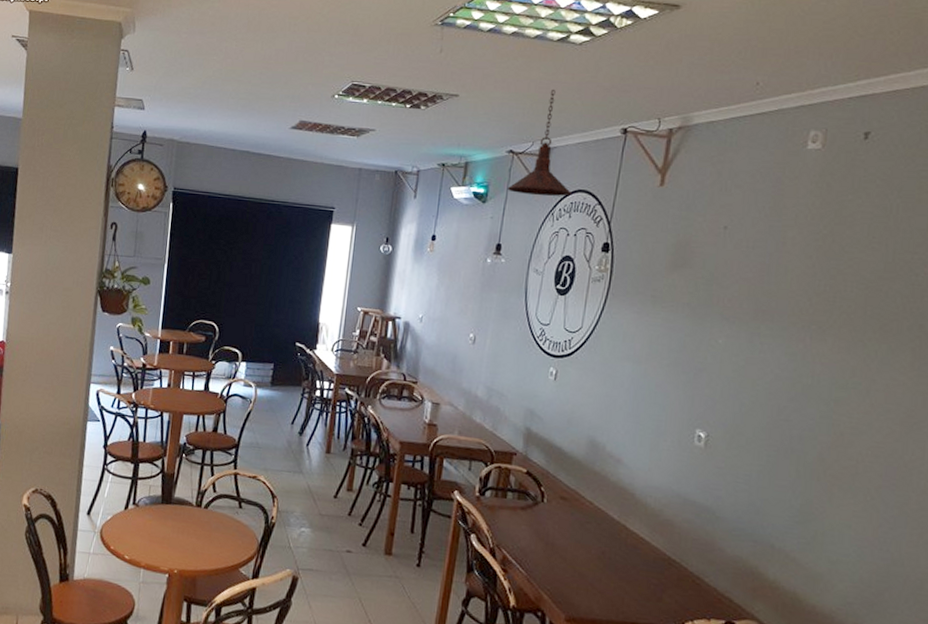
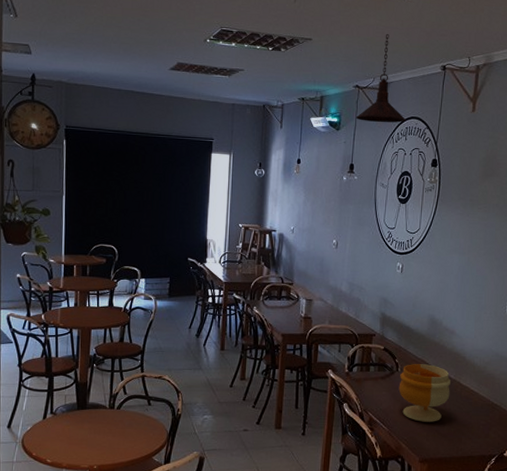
footed bowl: none [543,495,613,573] -> present [398,364,450,422]

